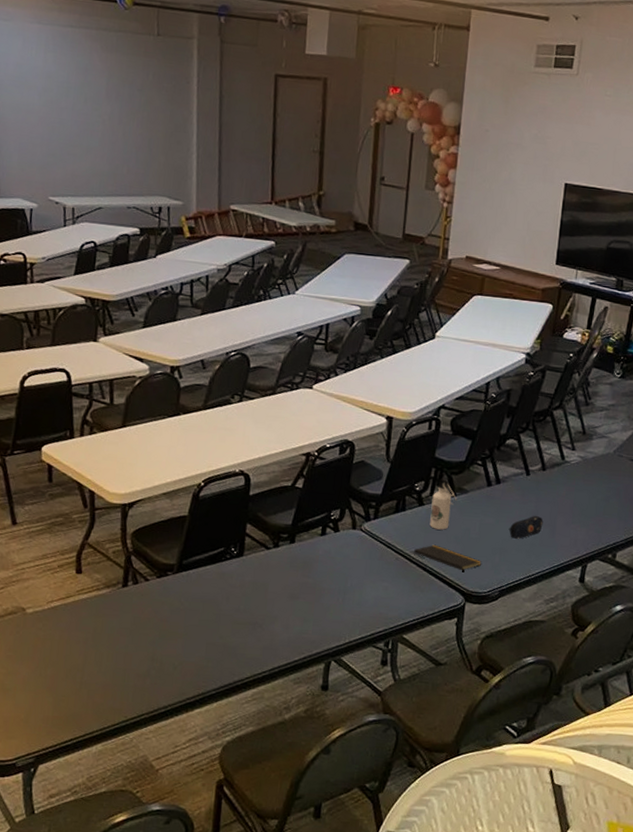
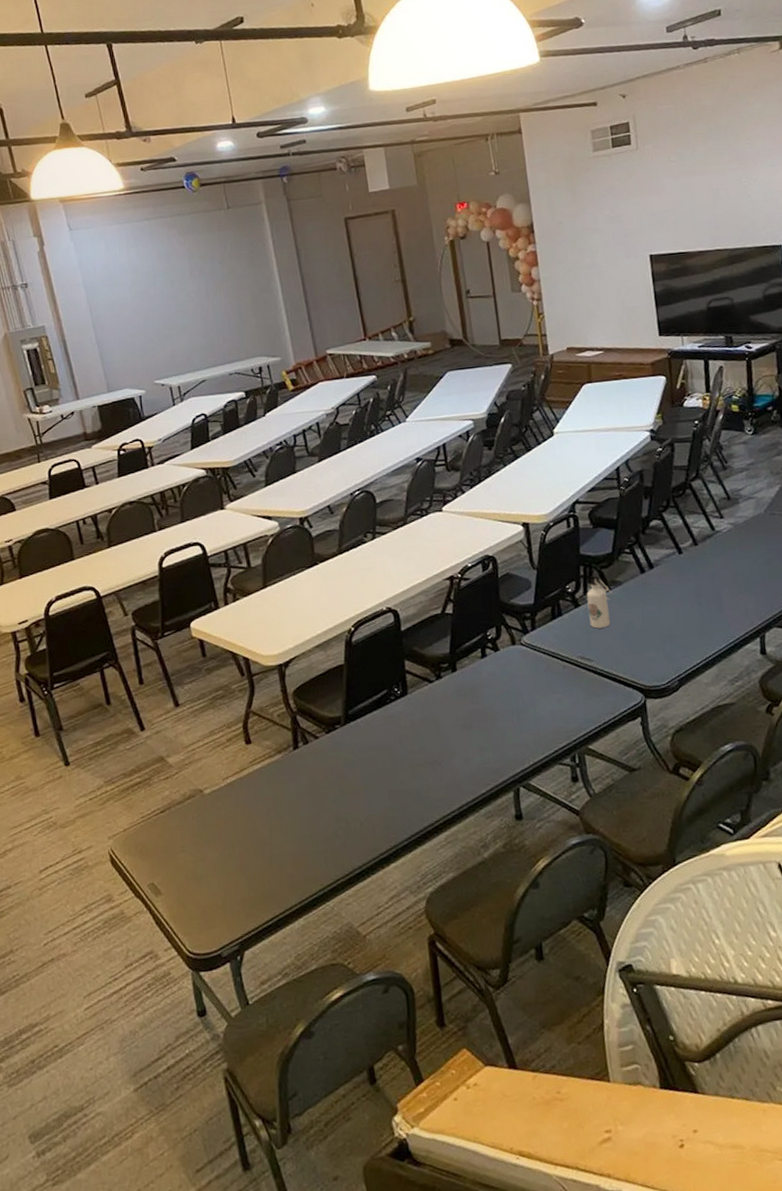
notepad: present [413,544,483,572] -> none [579,644,654,668]
pencil case: present [508,515,543,539] -> none [673,593,709,622]

